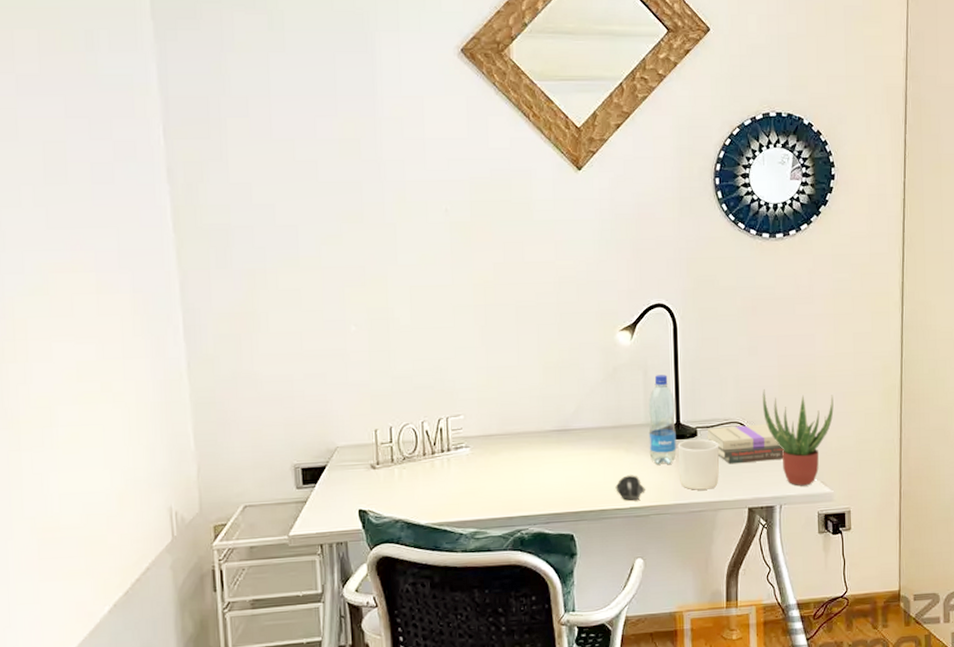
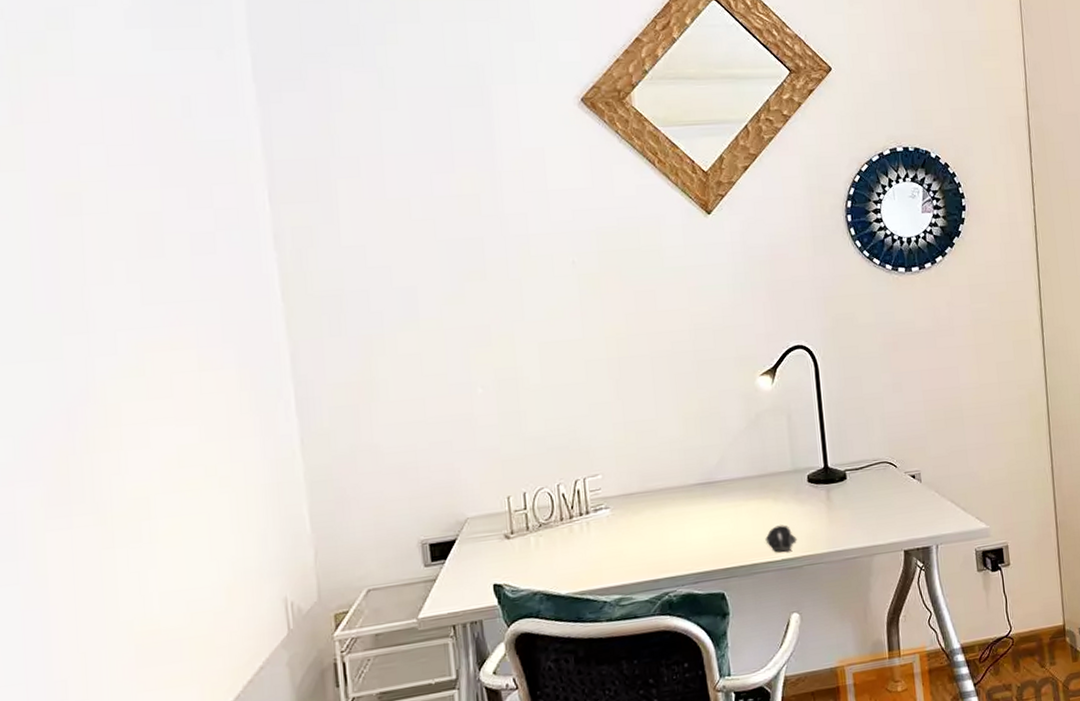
bottle: present [648,375,677,465] -> none [794,418,827,512]
mug: present [677,438,720,490] -> none [827,481,872,536]
books: present [707,424,784,464] -> none [856,461,937,507]
potted plant: present [763,389,834,485] -> none [910,426,983,523]

